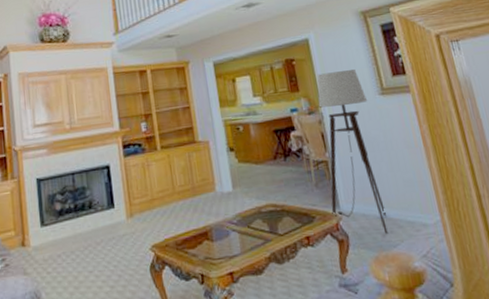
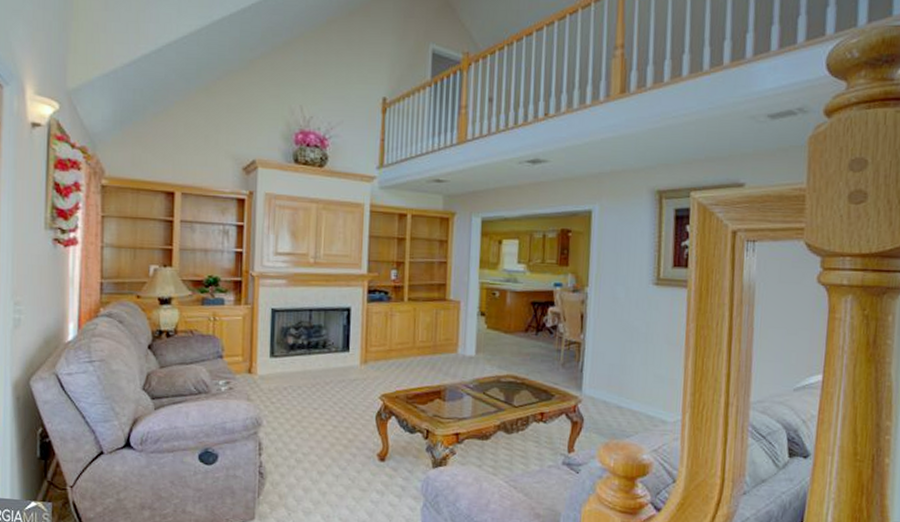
floor lamp: present [317,69,388,234] -> none [572,251,640,424]

